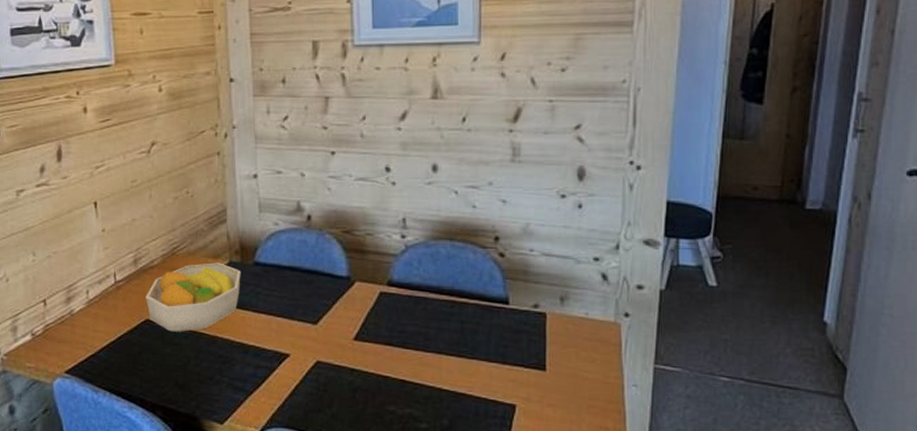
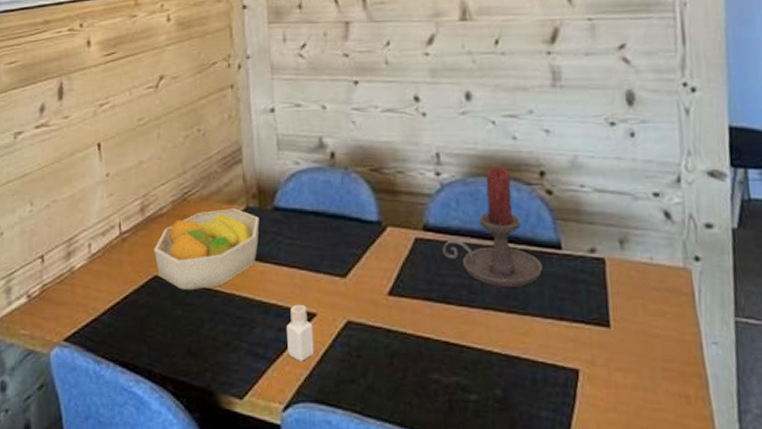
pepper shaker: none [263,346,287,394] -> present [287,304,315,361]
candle holder: none [403,231,491,335] -> present [442,166,543,287]

